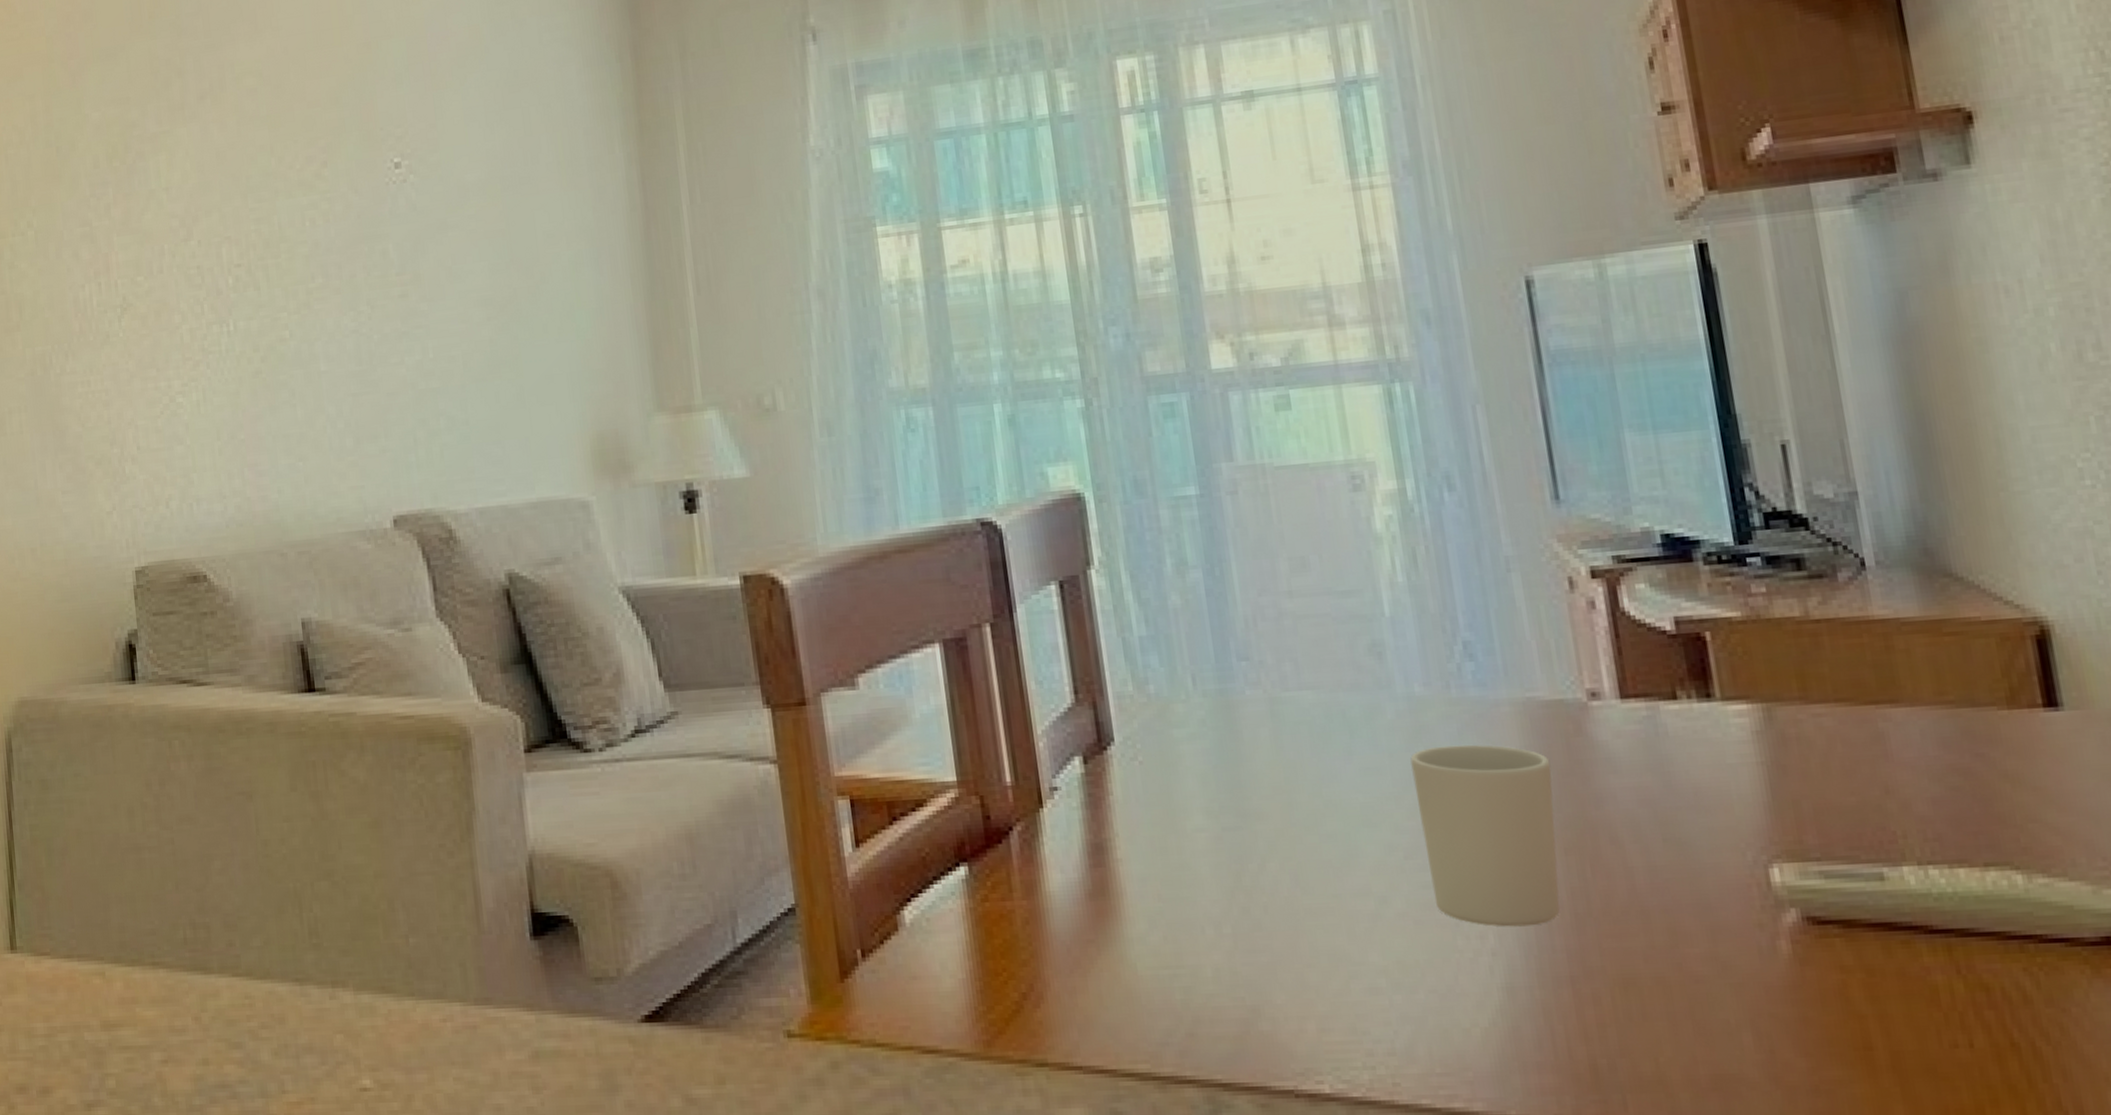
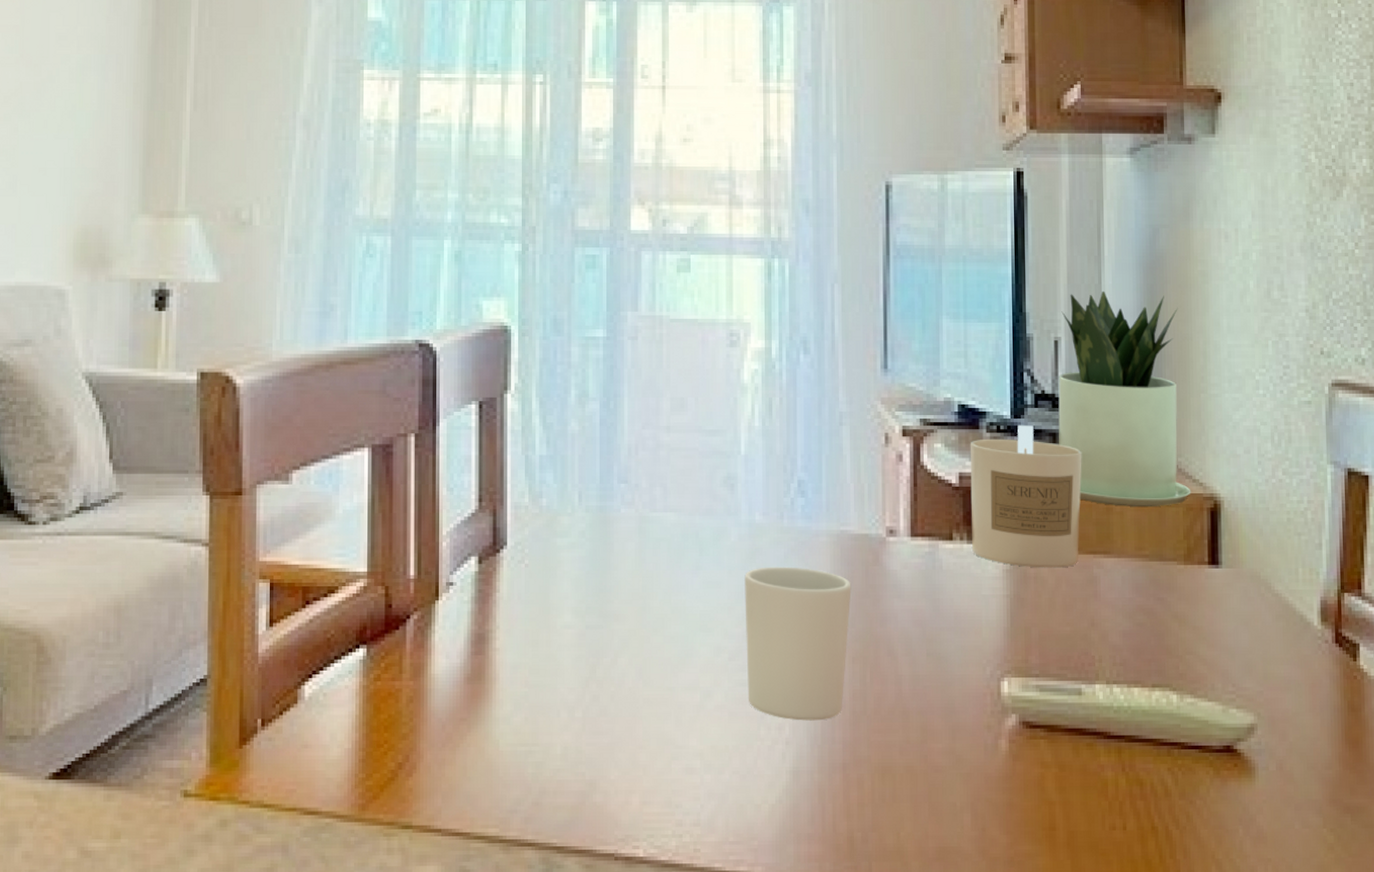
candle: none [1683,551,1855,726] -> present [970,424,1082,568]
planter: none [1785,374,2005,642] -> present [1058,290,1191,506]

